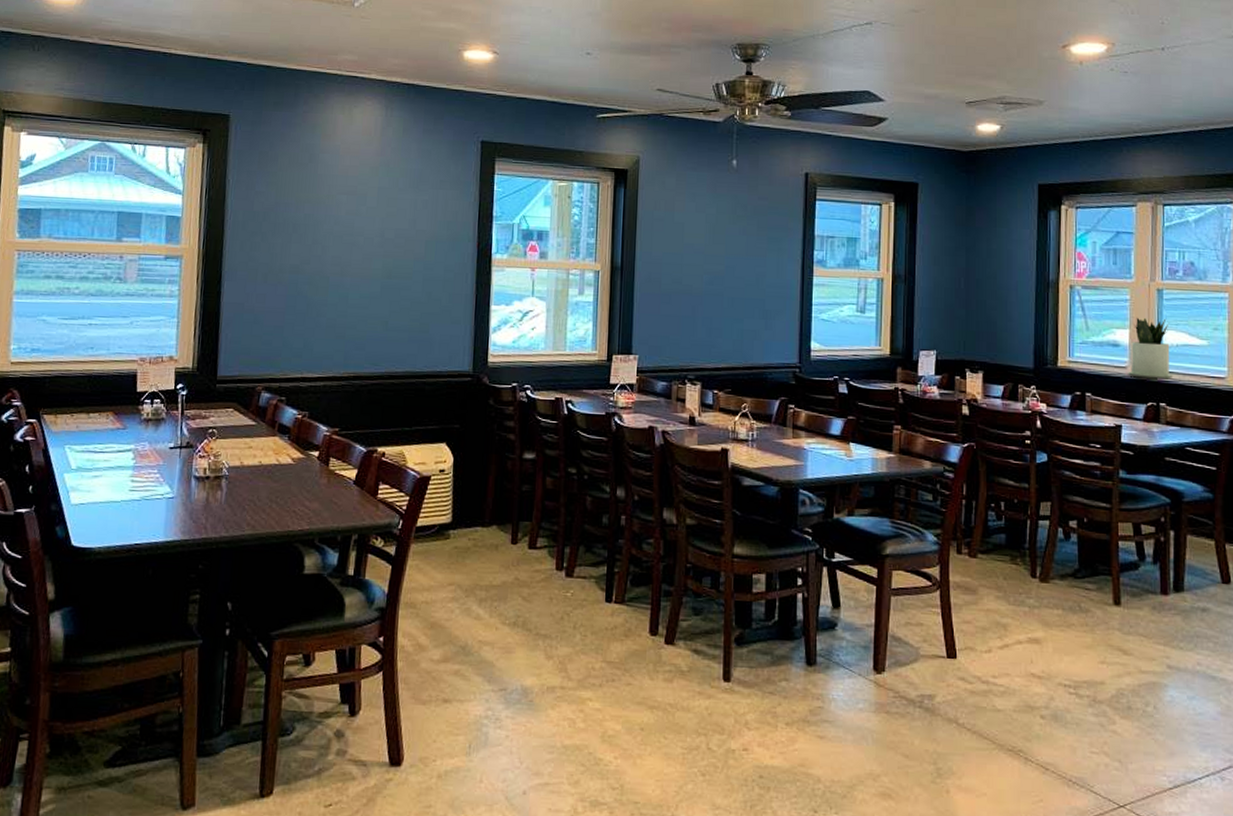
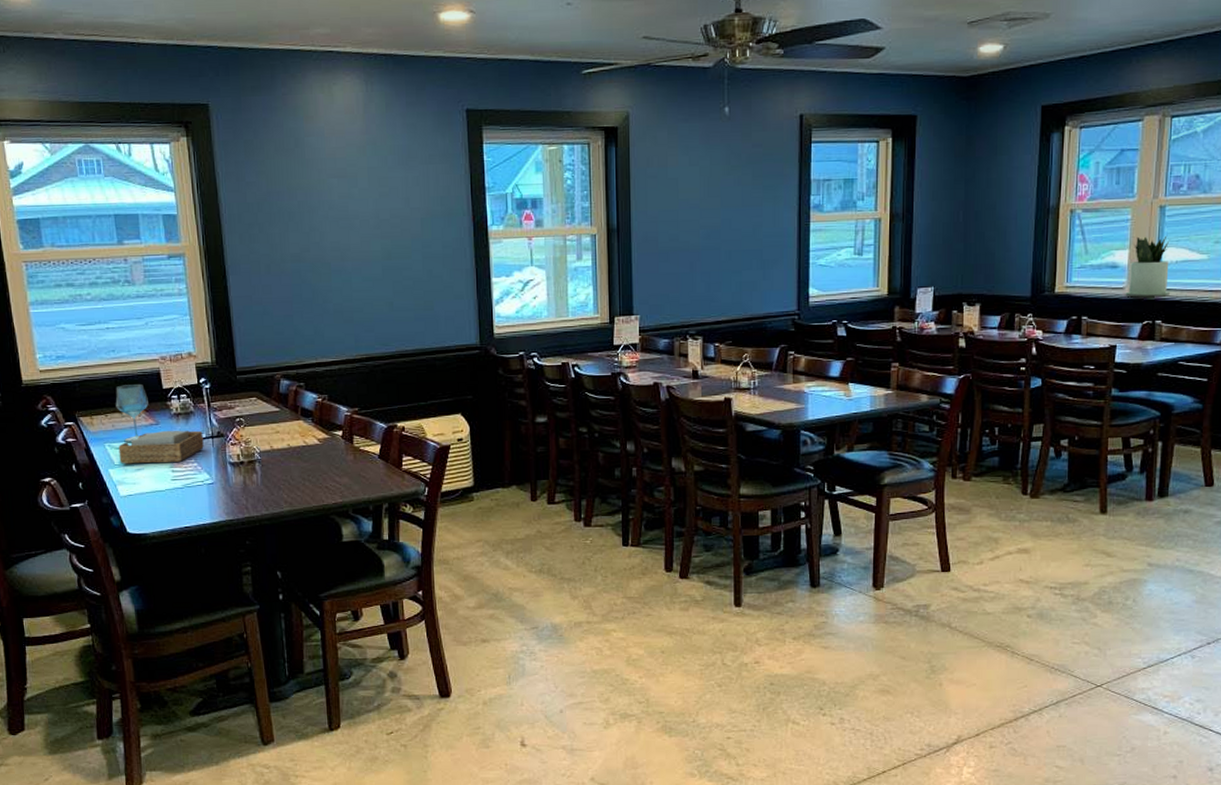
napkin holder: none [77,436,171,473] -> present [118,430,204,464]
wine glass: none [84,384,120,447] -> present [115,384,149,443]

